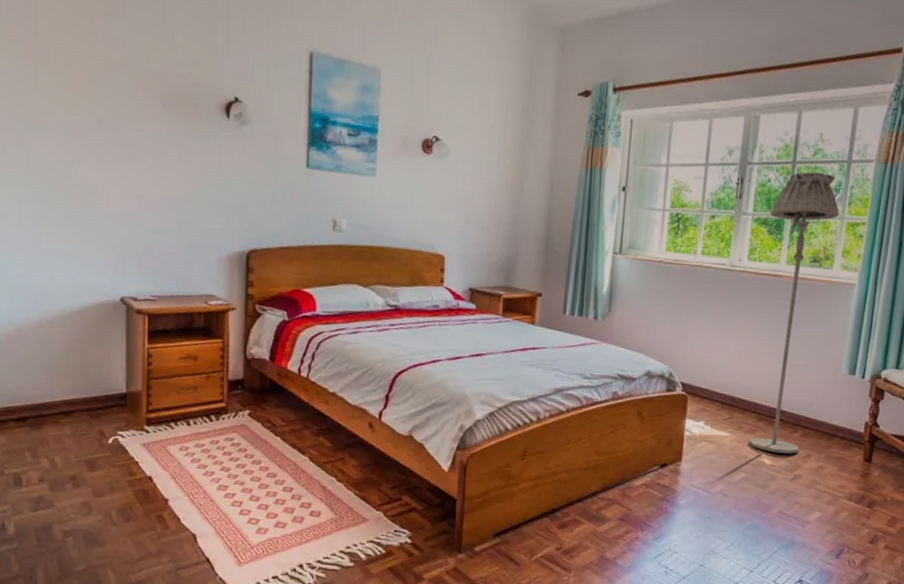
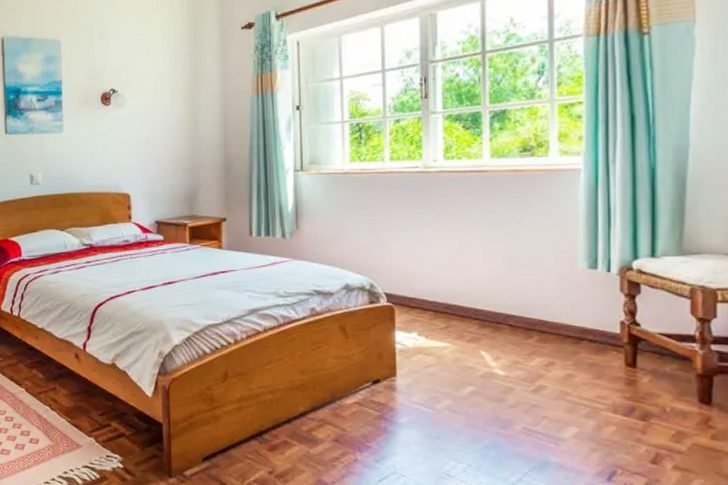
floor lamp: present [749,171,840,454] -> none [463,57,547,362]

